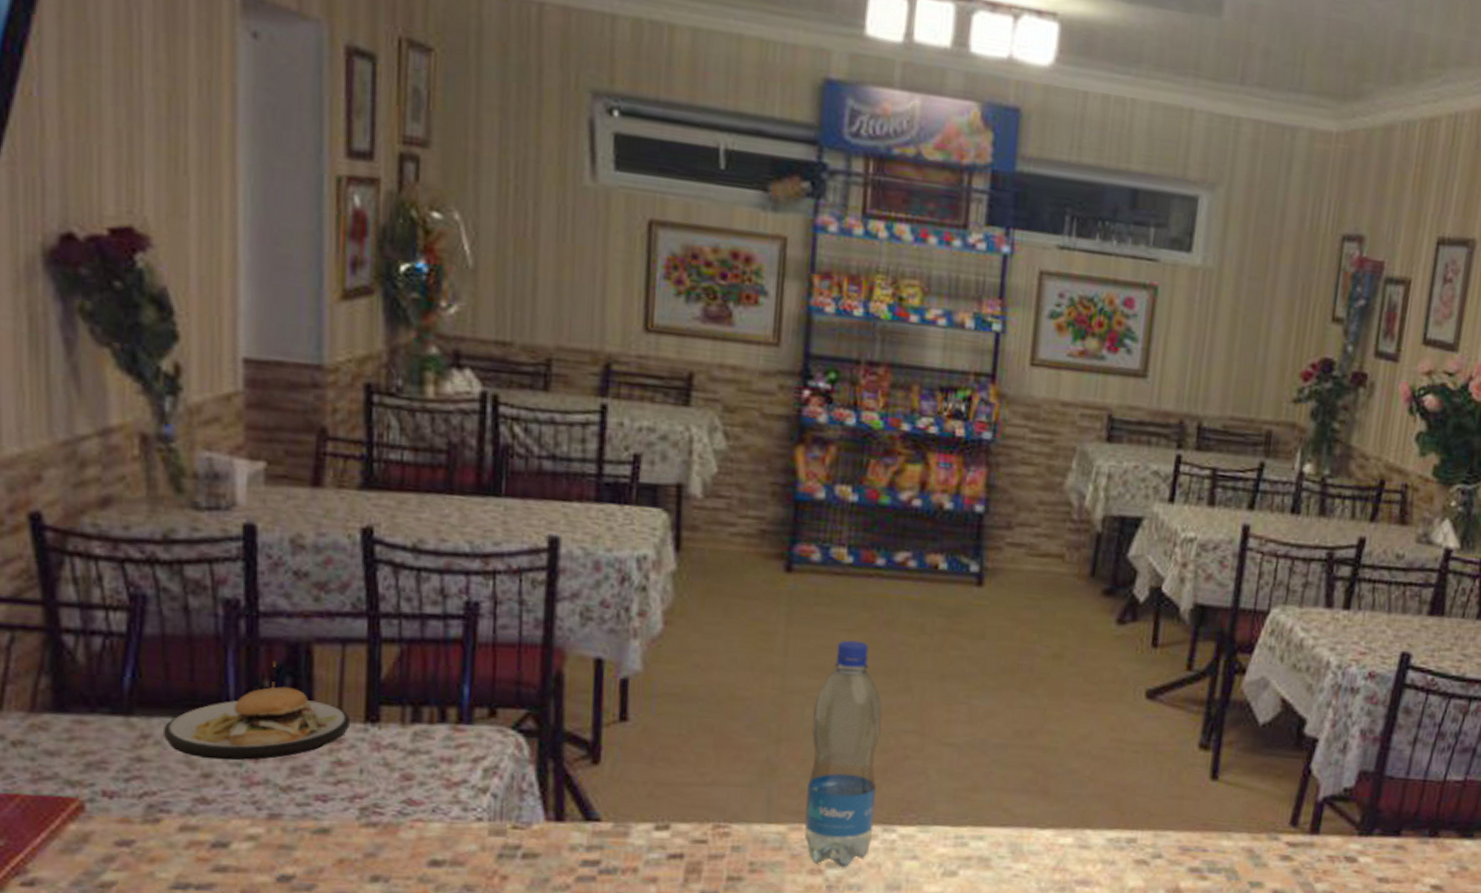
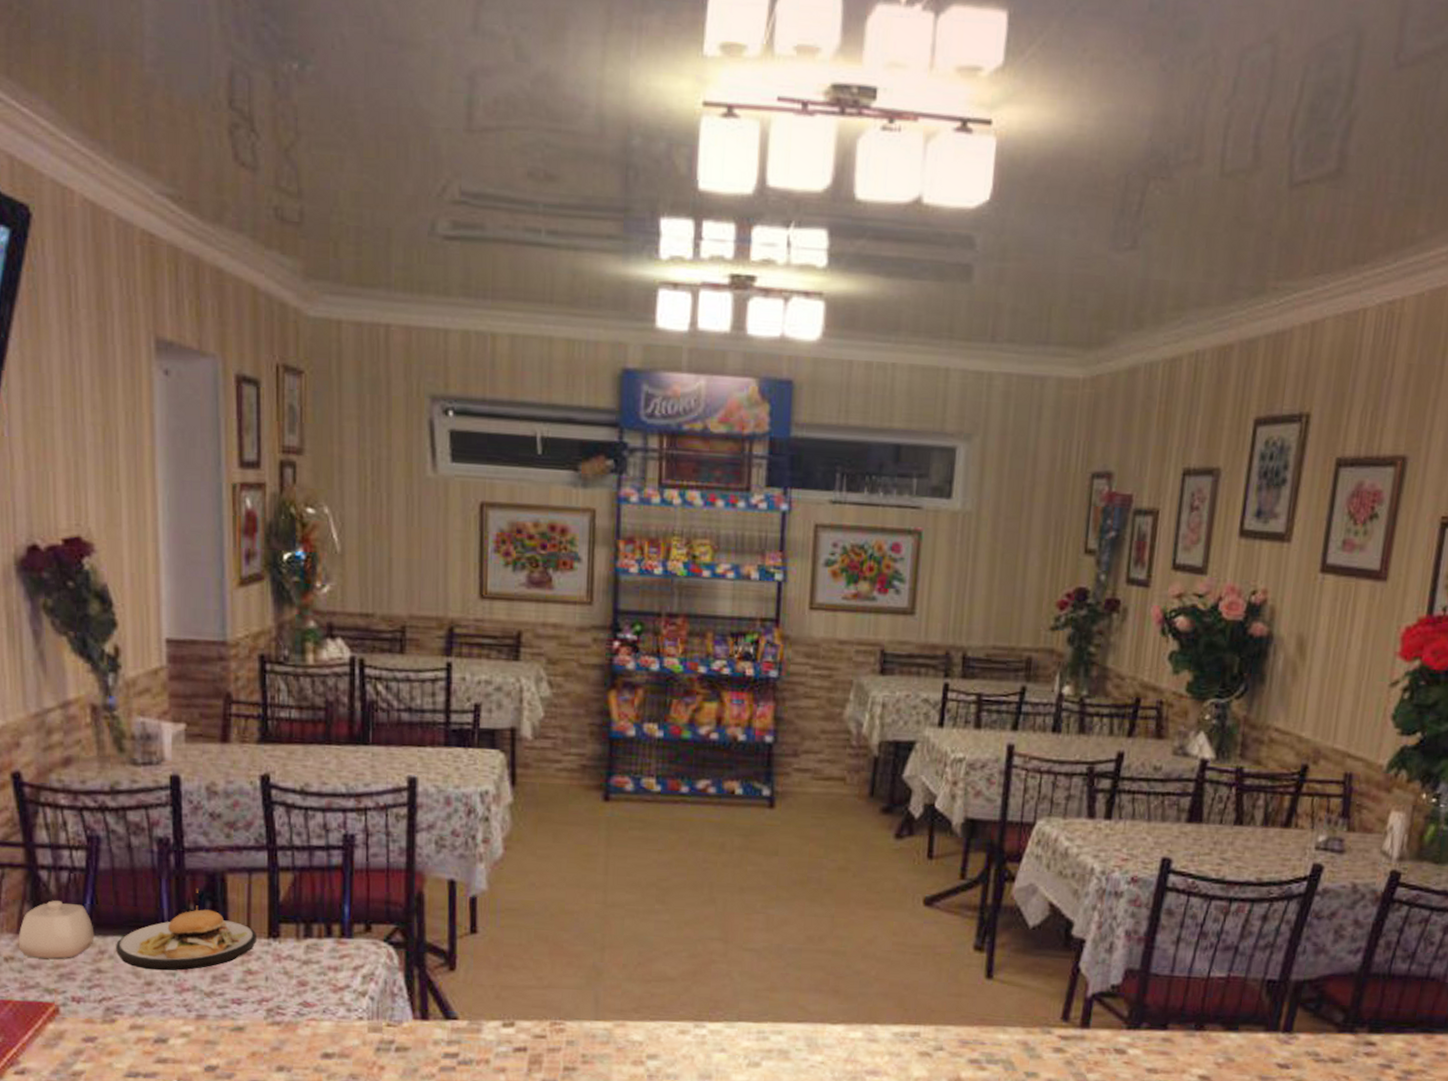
sugar bowl: none [31,671,136,744] -> present [18,899,95,959]
bottle: present [803,640,882,868] -> none [627,859,691,1059]

